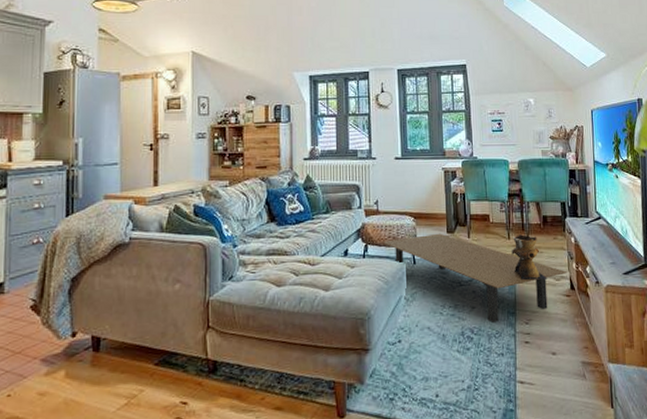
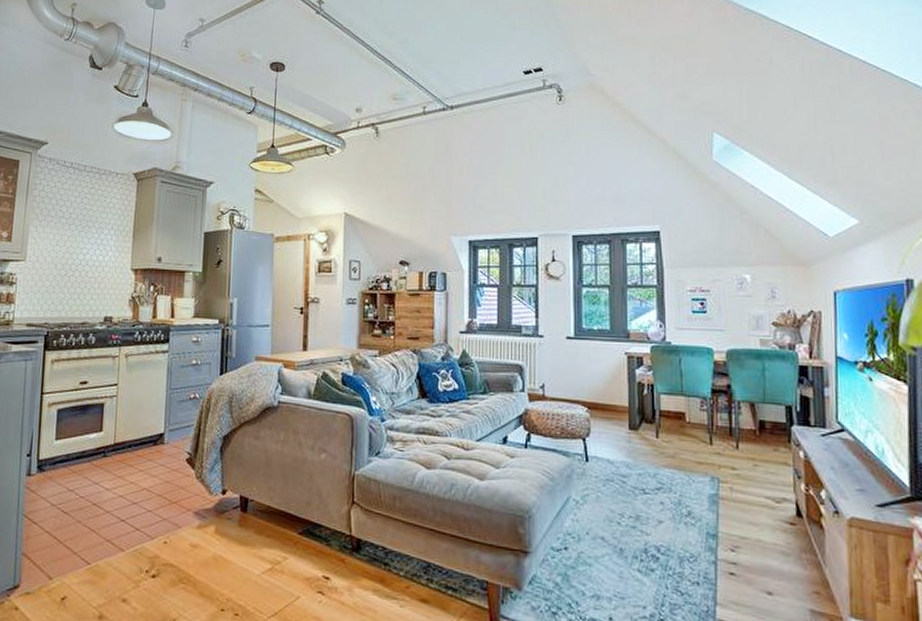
coffee table: present [382,233,567,322] -> none [548,428,792,543]
ceramic vessel: present [511,234,549,280] -> none [714,440,765,500]

